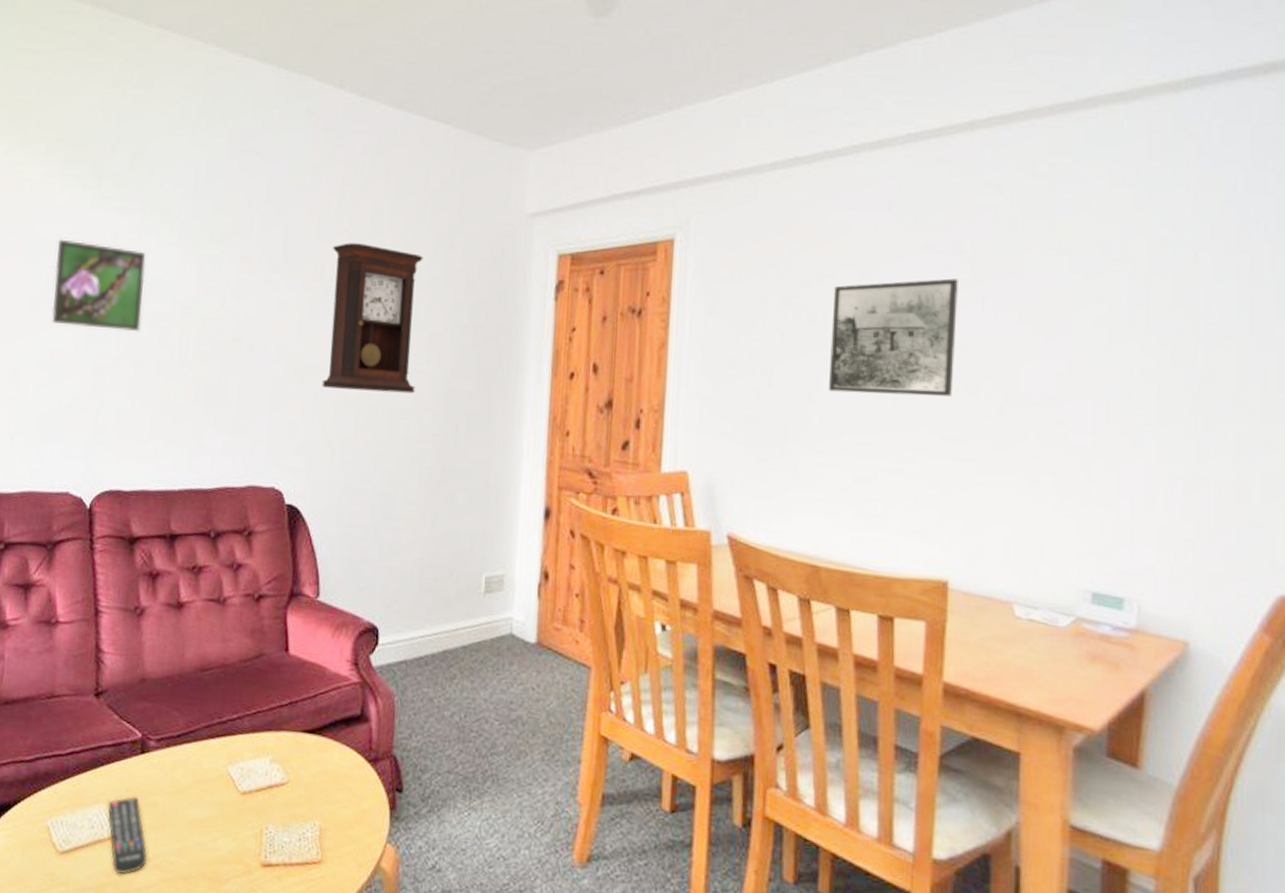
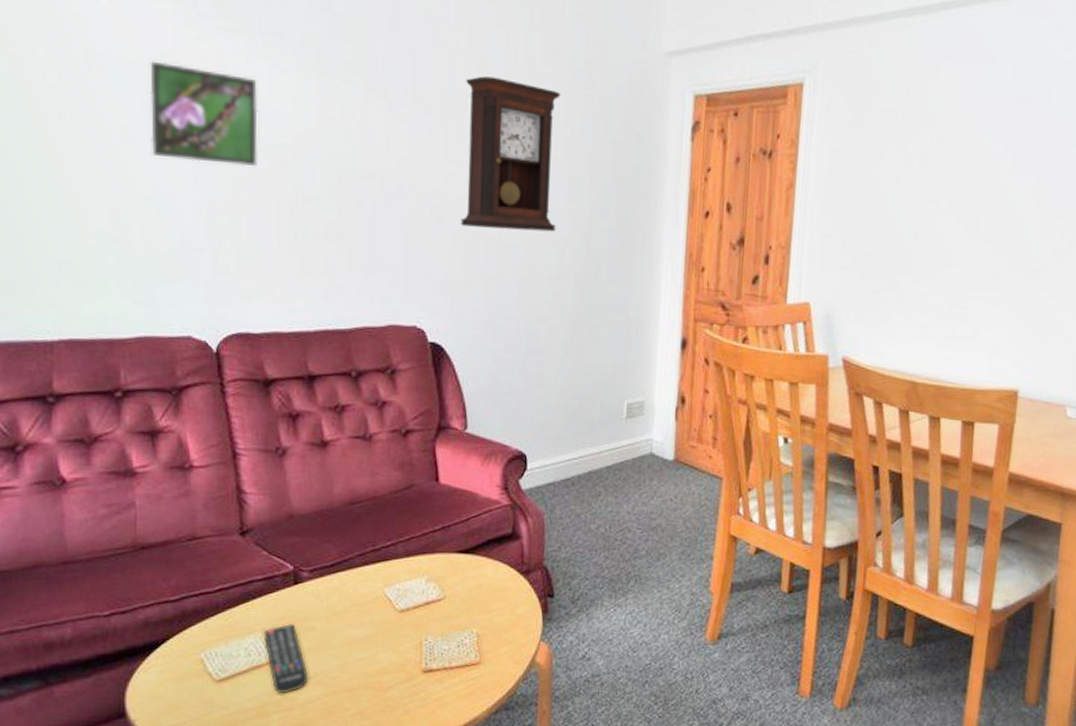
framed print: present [829,278,958,397] -> none [933,127,1045,233]

